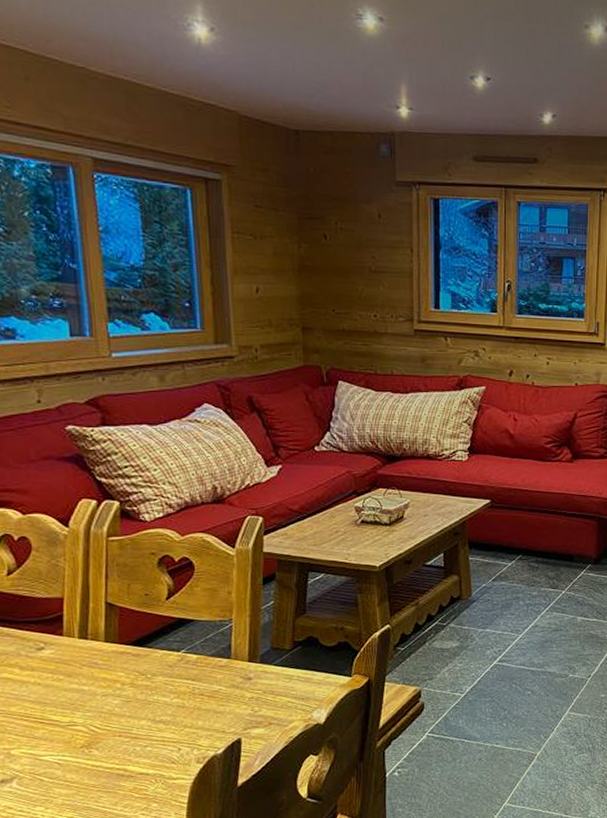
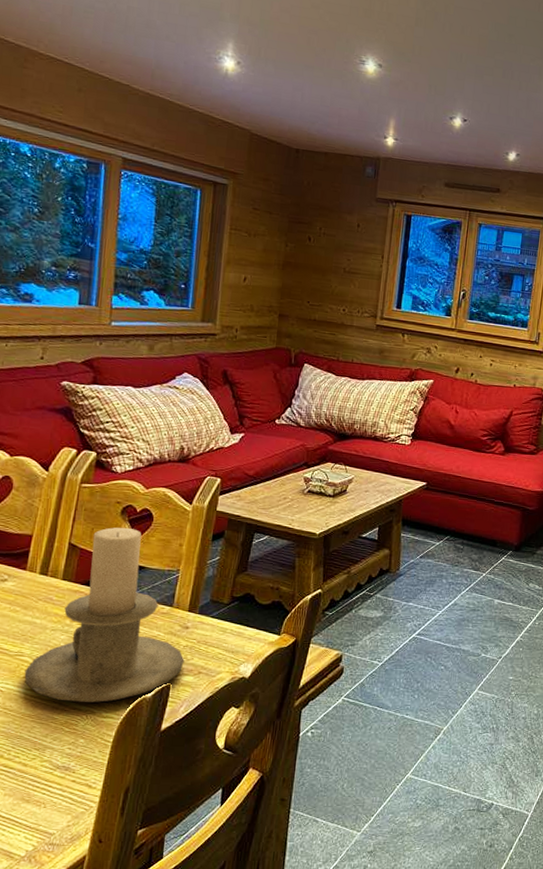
candle holder: none [80,579,252,767] -> present [24,527,185,703]

